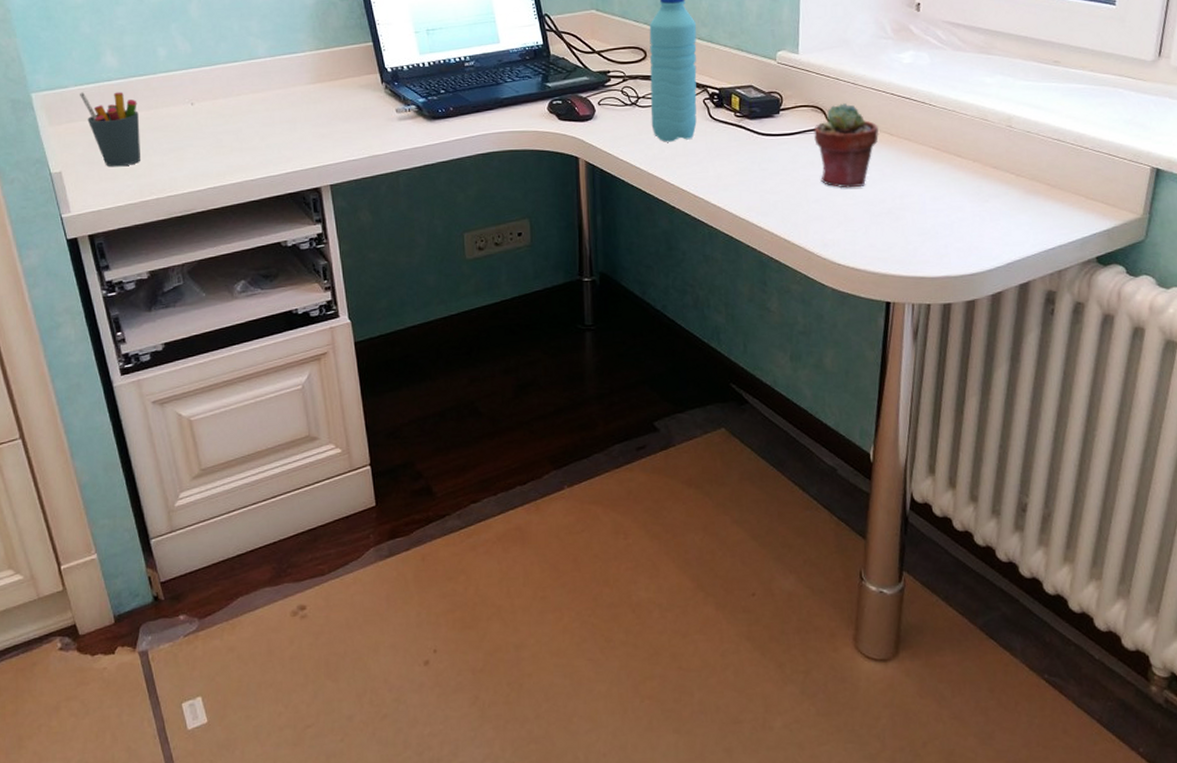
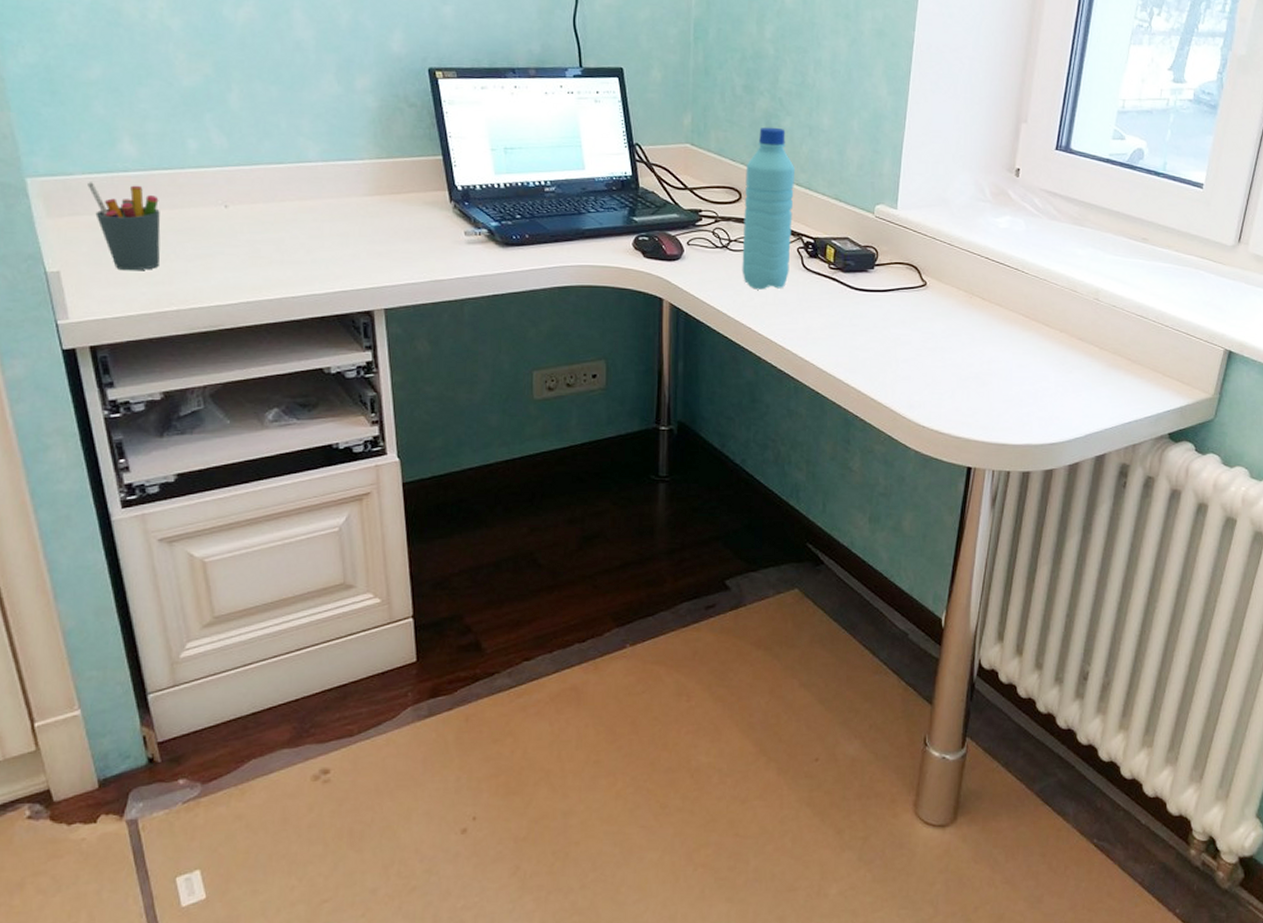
potted succulent: present [814,102,879,188] -> none [907,262,971,350]

